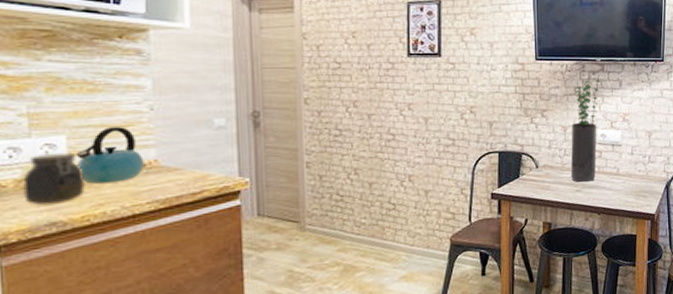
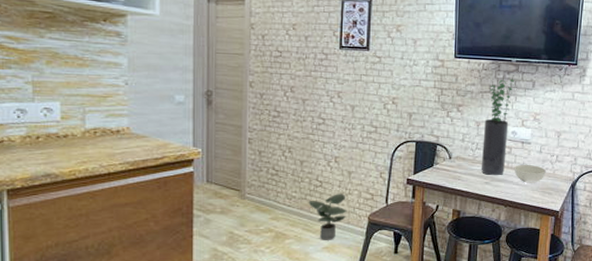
jar: present [22,152,85,206] -> none [27,116,73,160]
kettle: present [75,127,144,184] -> none [66,97,119,145]
potted plant: none [380,215,426,269] -> present [308,194,347,240]
bowl: none [605,167,640,188] -> present [514,164,547,184]

